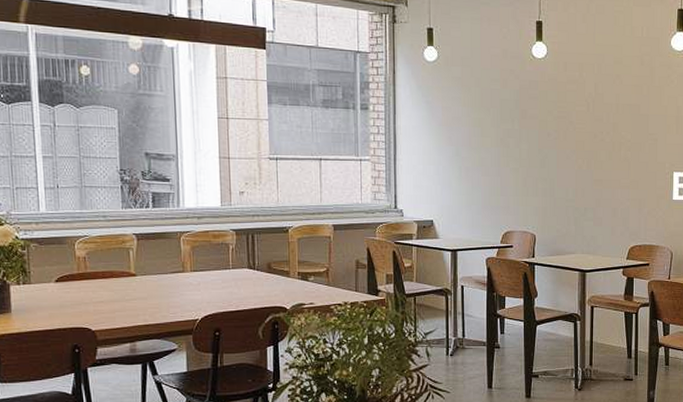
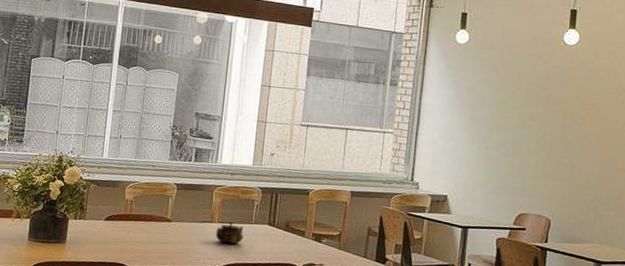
teapot: none [190,269,222,293] -> present [215,222,243,245]

